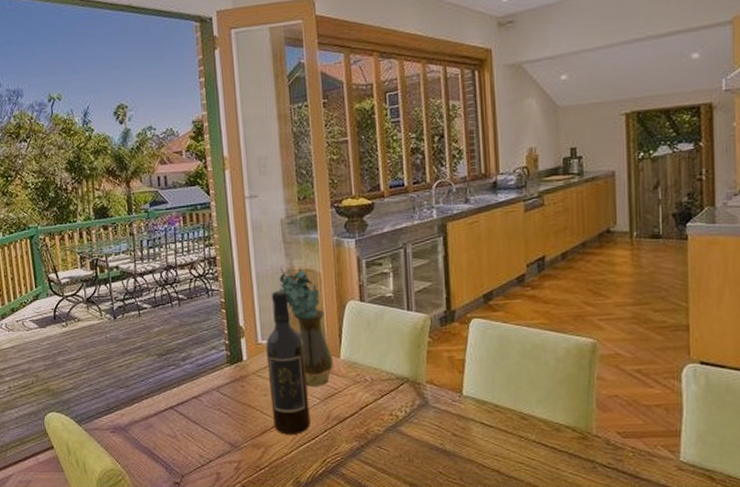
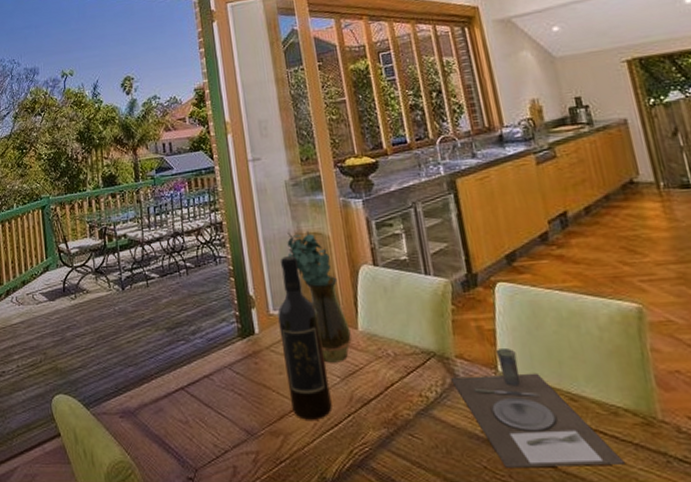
place setting: none [420,376,558,473] -> present [451,349,625,468]

